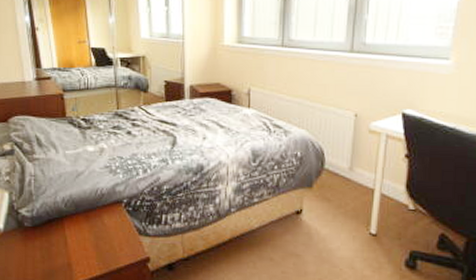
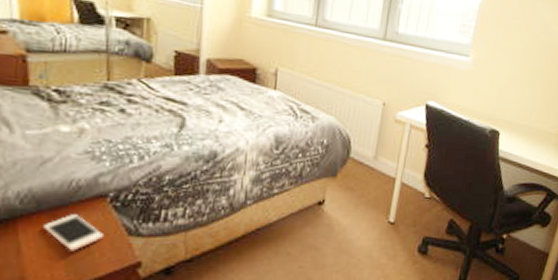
cell phone: none [81,216,121,246] -> present [43,214,103,251]

